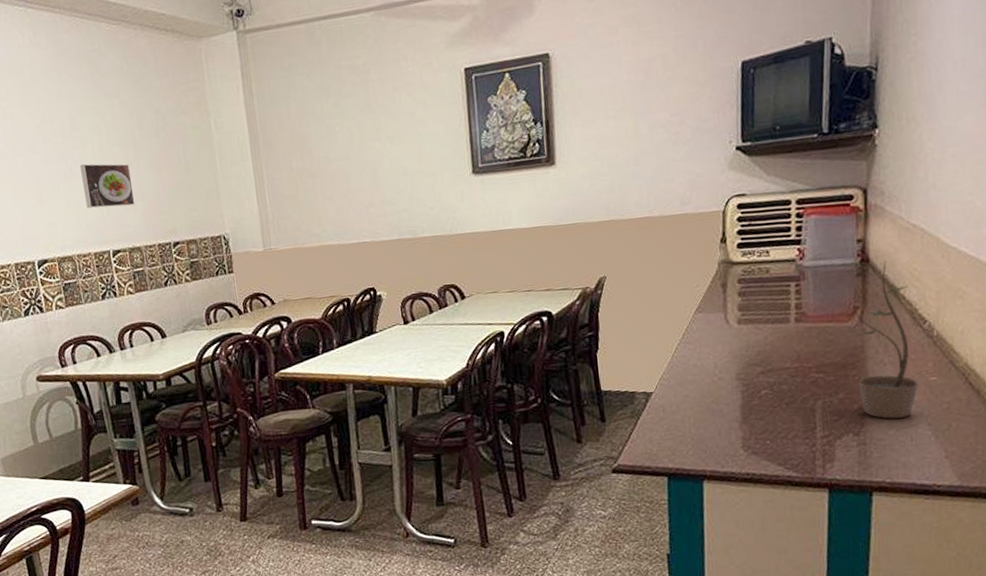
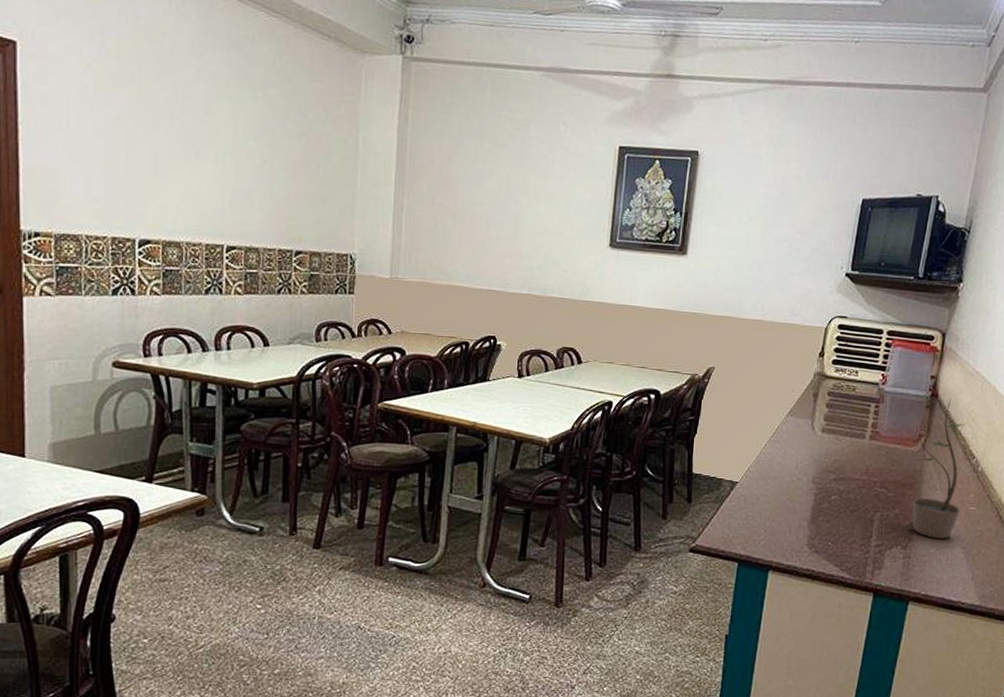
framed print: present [80,163,135,208] -> none [207,149,263,204]

